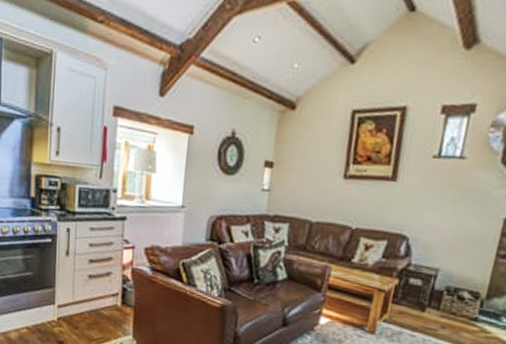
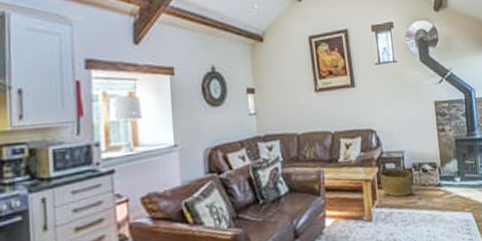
basket: none [396,284,442,320] -> present [380,169,414,197]

